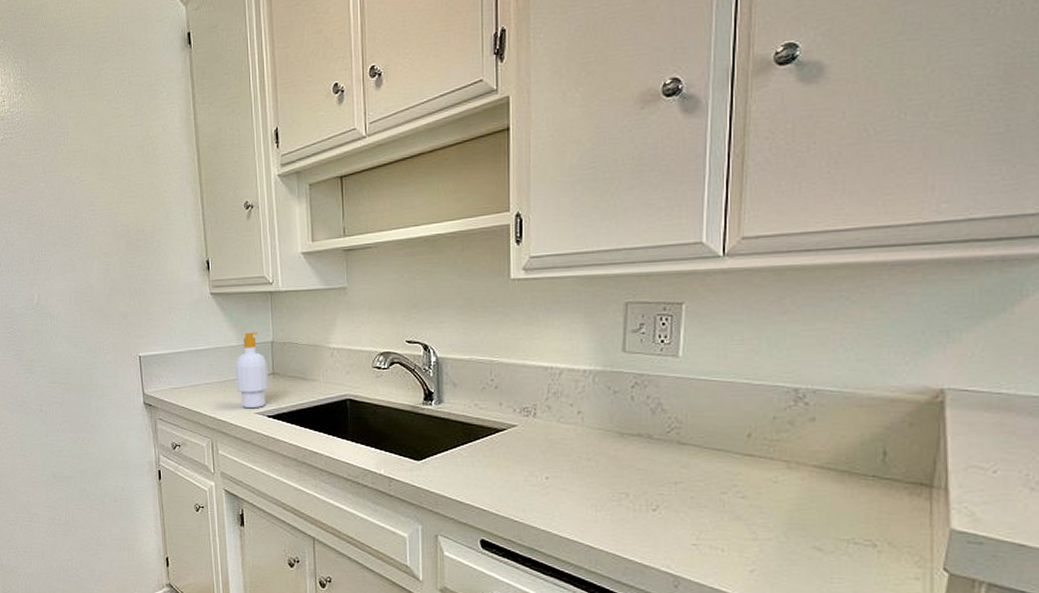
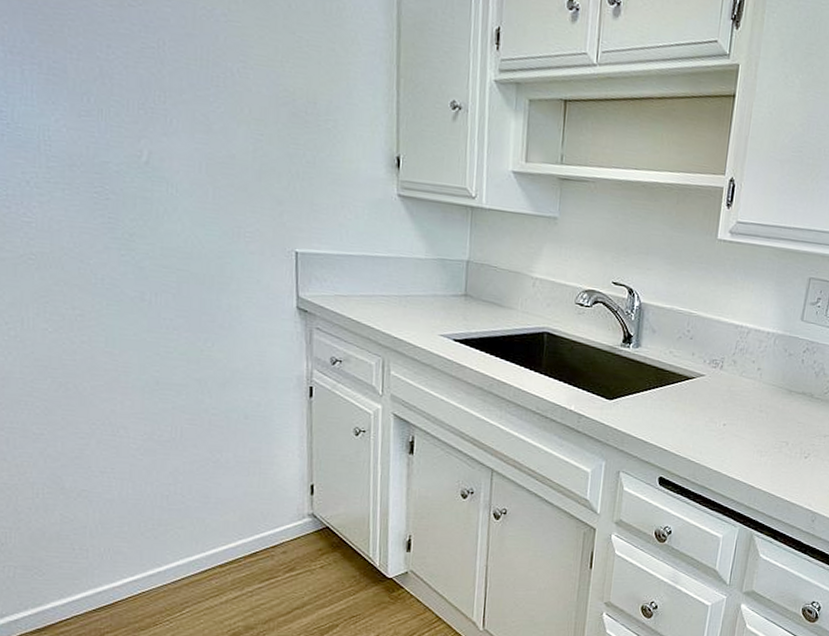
soap bottle: present [235,332,269,409] -> none [419,246,460,330]

